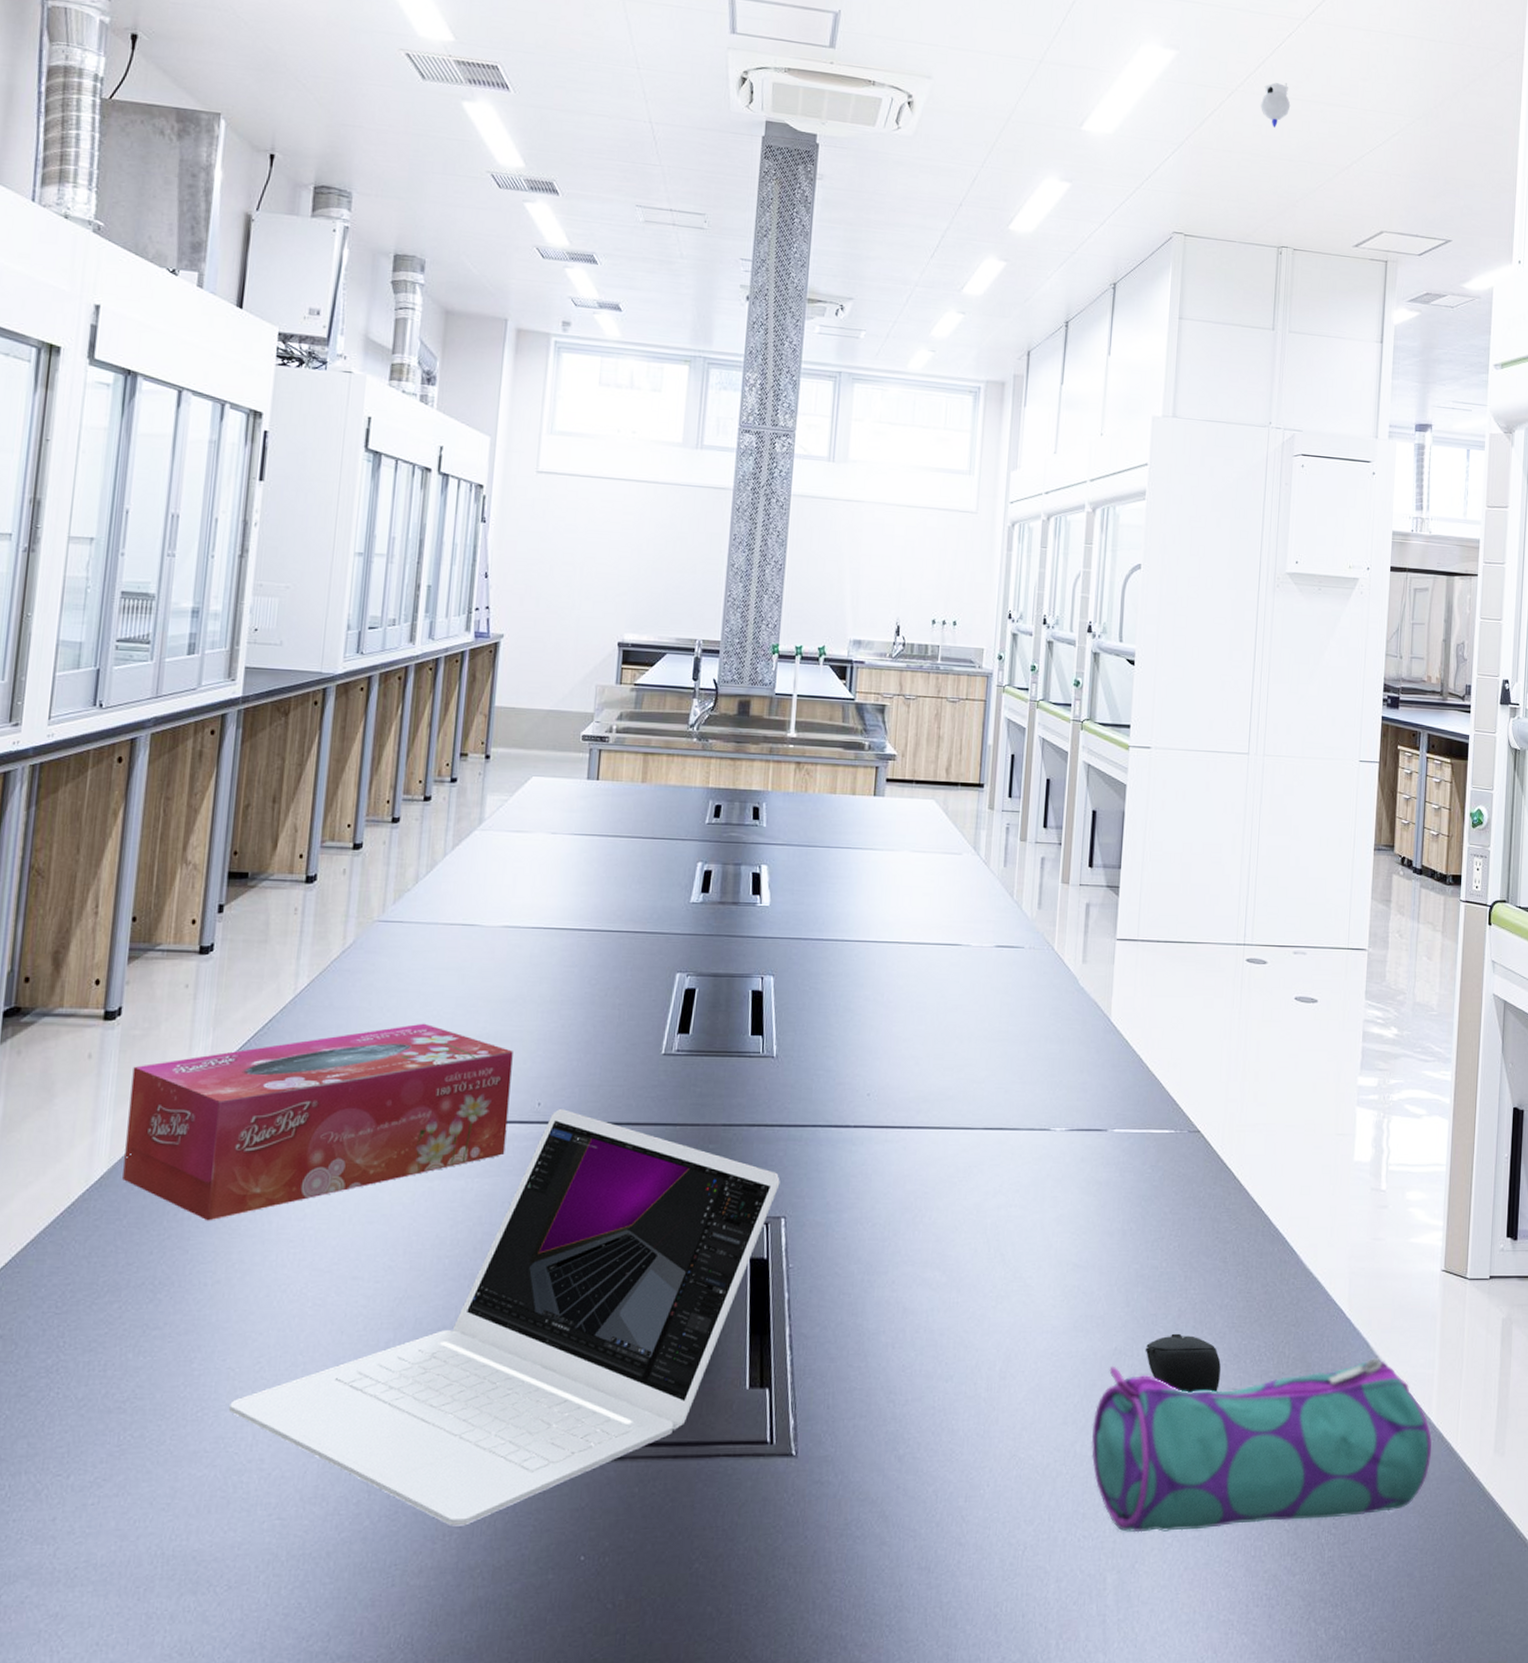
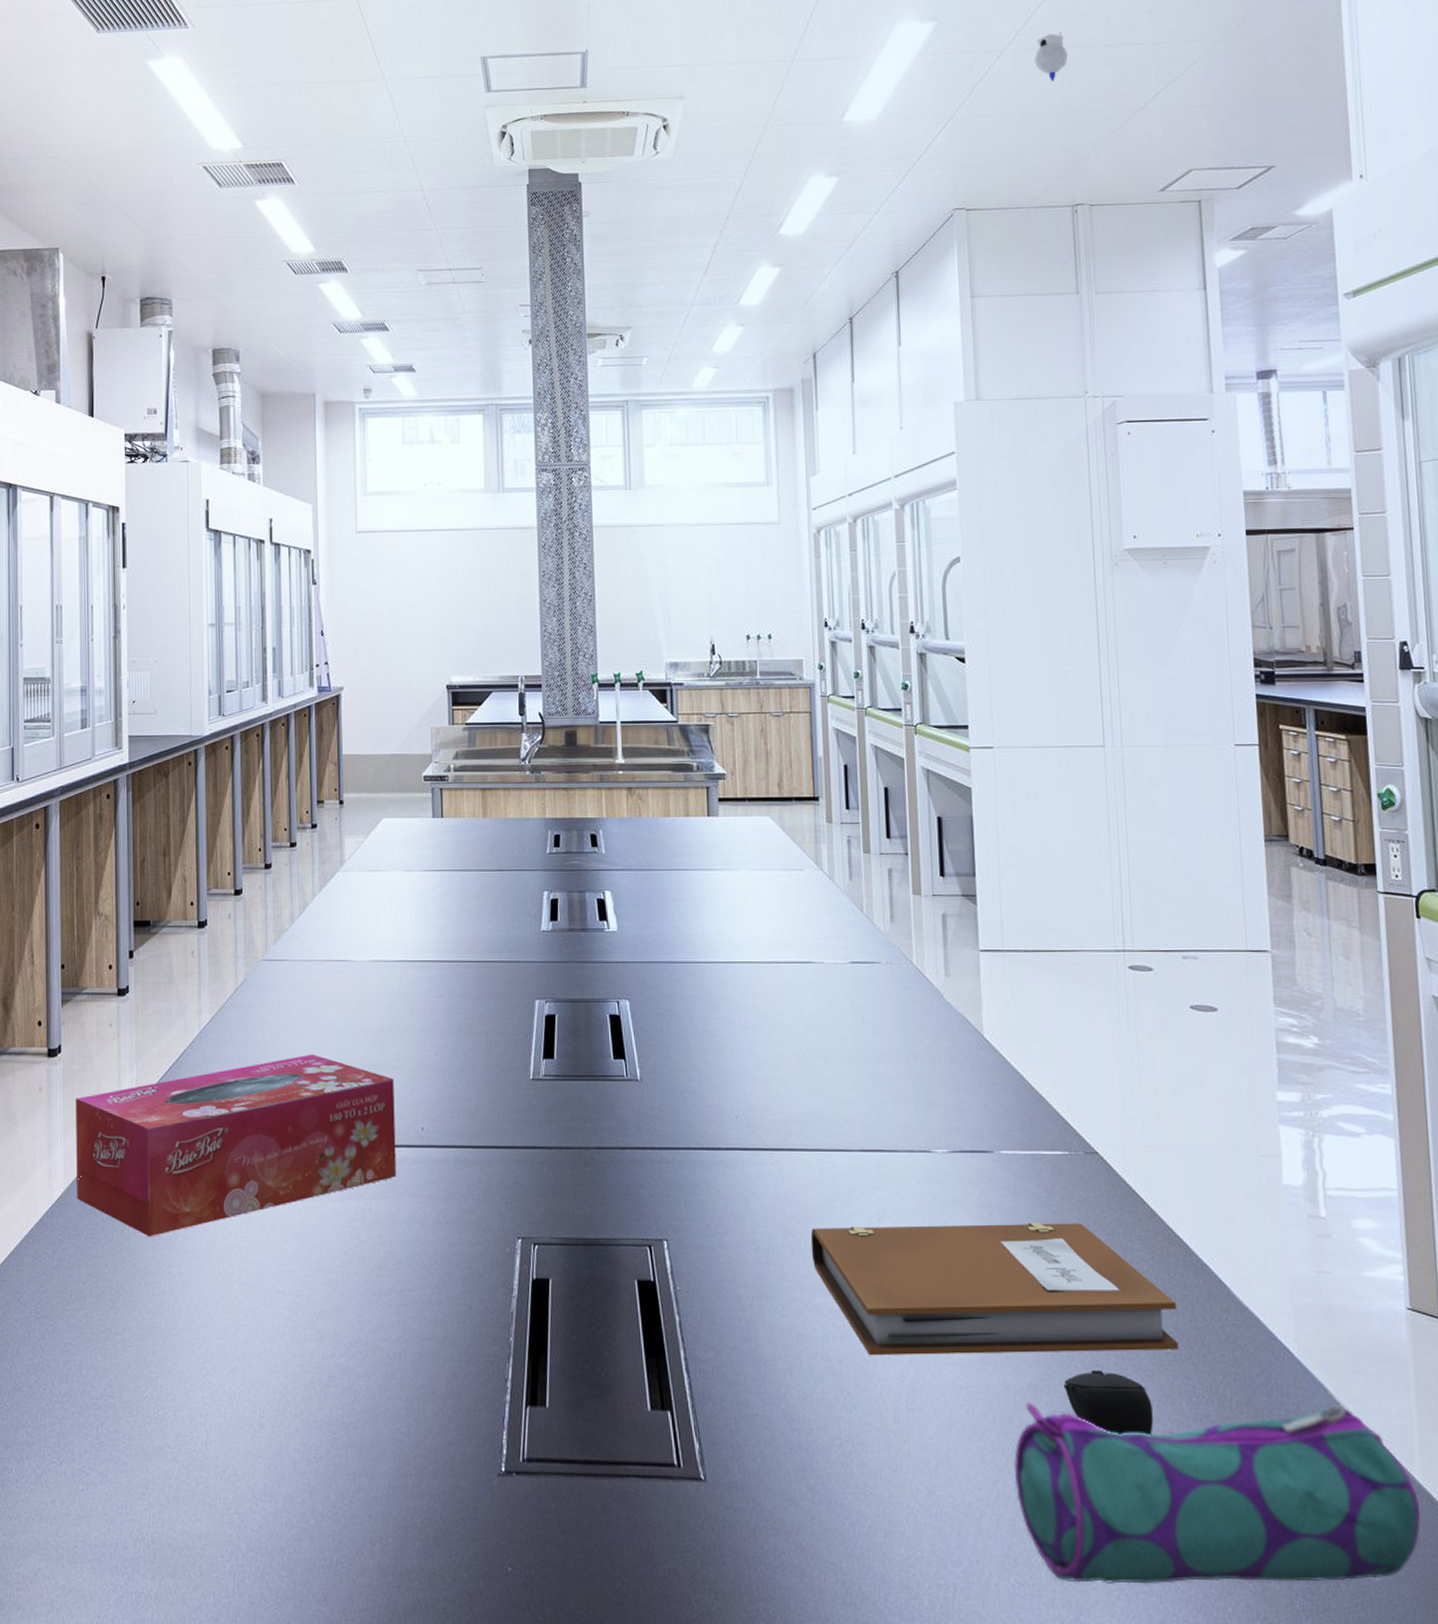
laptop: present [229,1108,780,1526] -> none [185,1132,658,1530]
notebook: none [926,1197,1252,1327] -> present [810,1223,1179,1356]

